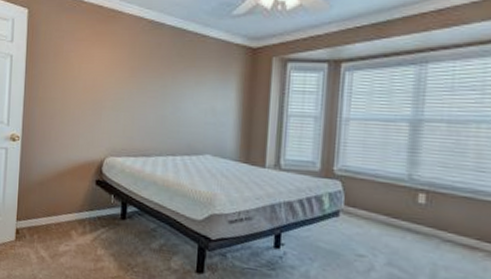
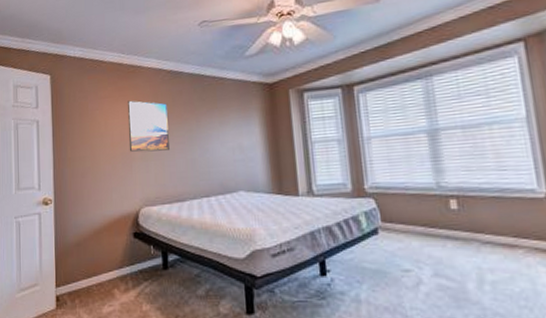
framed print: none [100,46,145,103] -> present [128,100,170,152]

